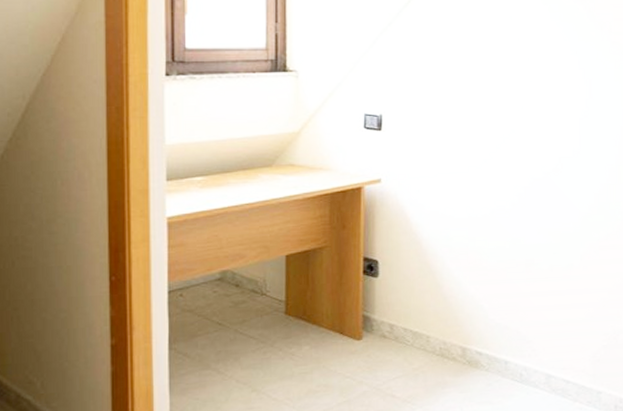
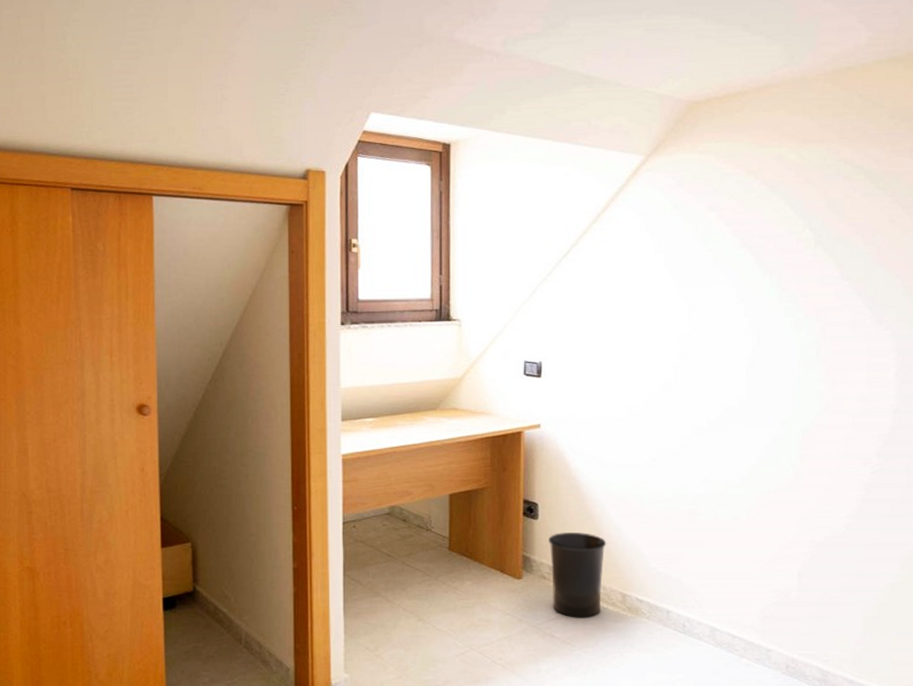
waste bin: none [389,288,447,376] -> present [548,533,607,618]

